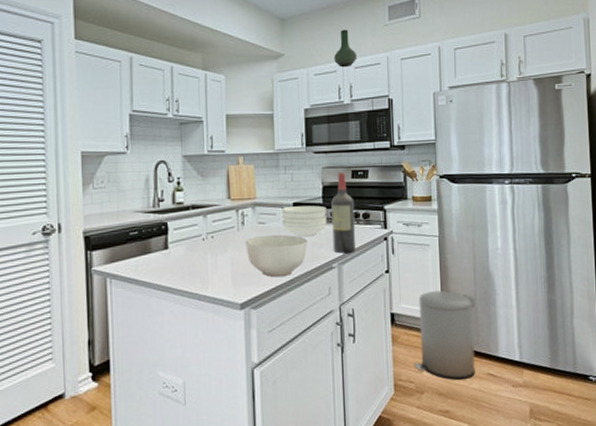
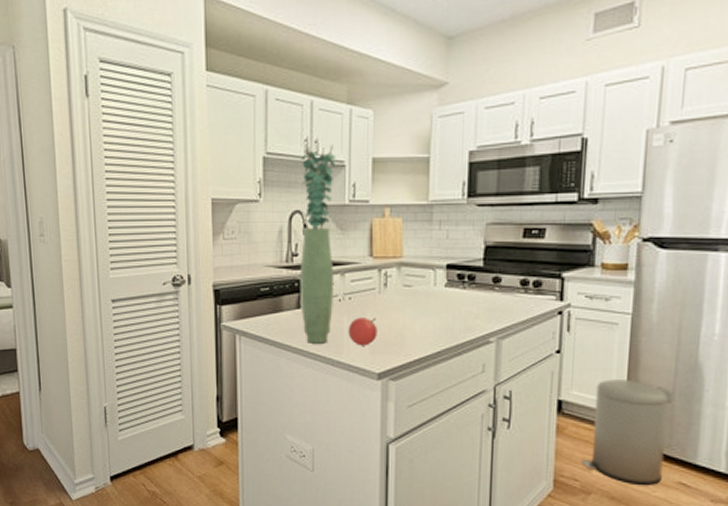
vase: none [163,102,198,281] -> present [300,143,336,344]
fruit: none [212,253,238,280] -> present [348,317,378,346]
bowl: present [245,235,308,277] -> none [387,301,462,347]
bowl: present [281,205,327,237] -> none [432,269,487,305]
wine bottle: present [331,172,356,254] -> none [492,230,524,327]
vase: present [334,29,357,68] -> none [513,47,545,98]

